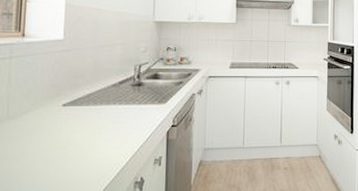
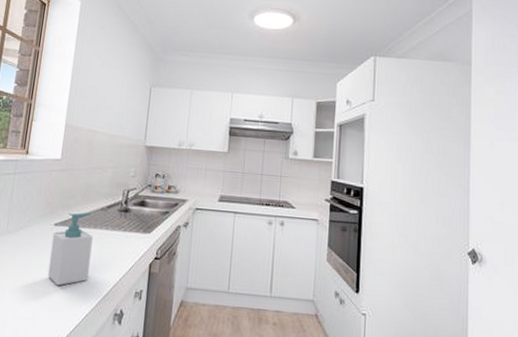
soap bottle: none [59,90,106,165] -> present [47,212,93,286]

